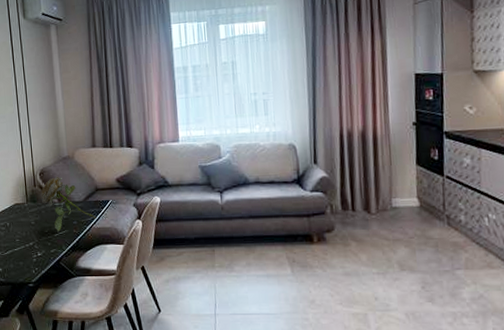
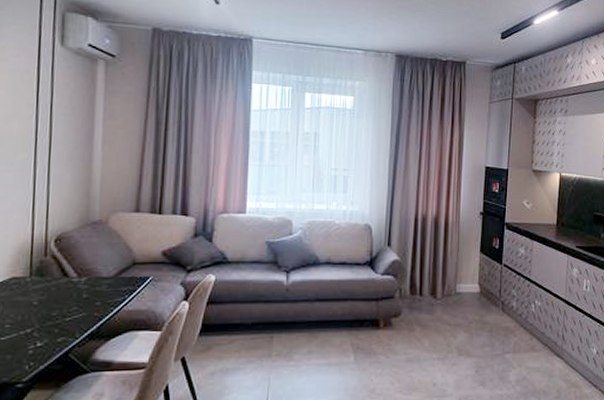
flower: present [41,176,97,233] -> none [54,244,130,316]

